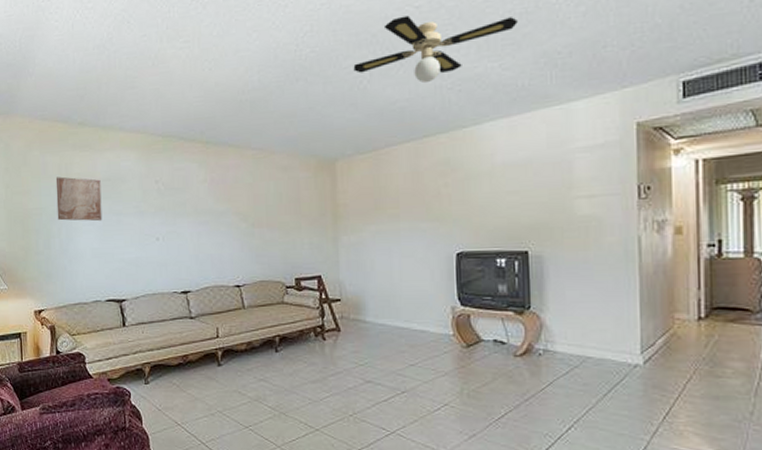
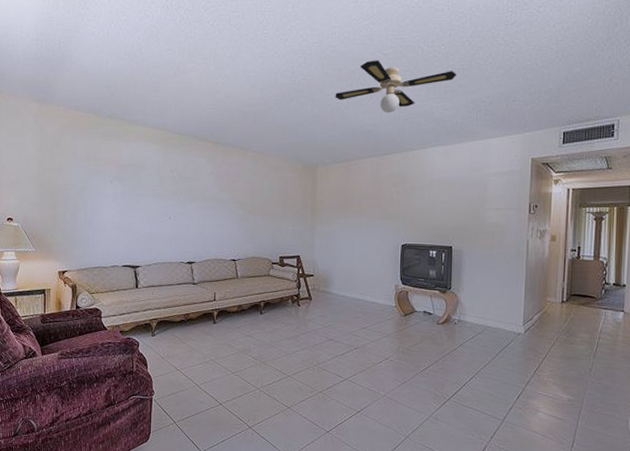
wall art: present [55,176,102,222] -> none [84,159,124,200]

